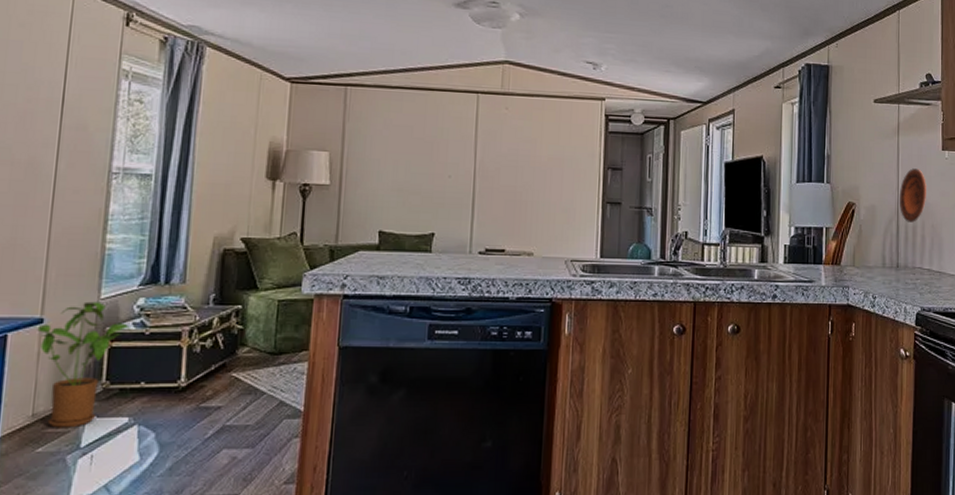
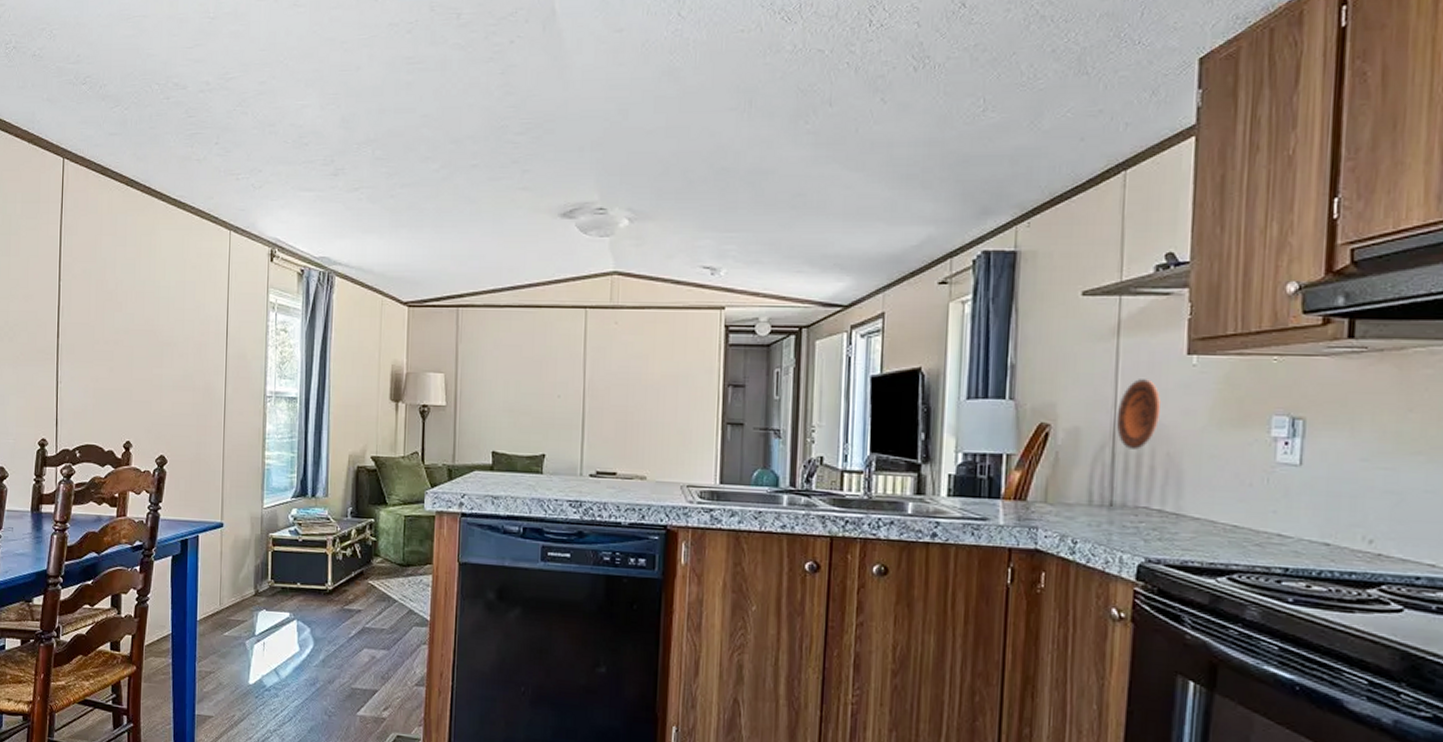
house plant: present [37,301,133,428] -> none [219,510,289,618]

